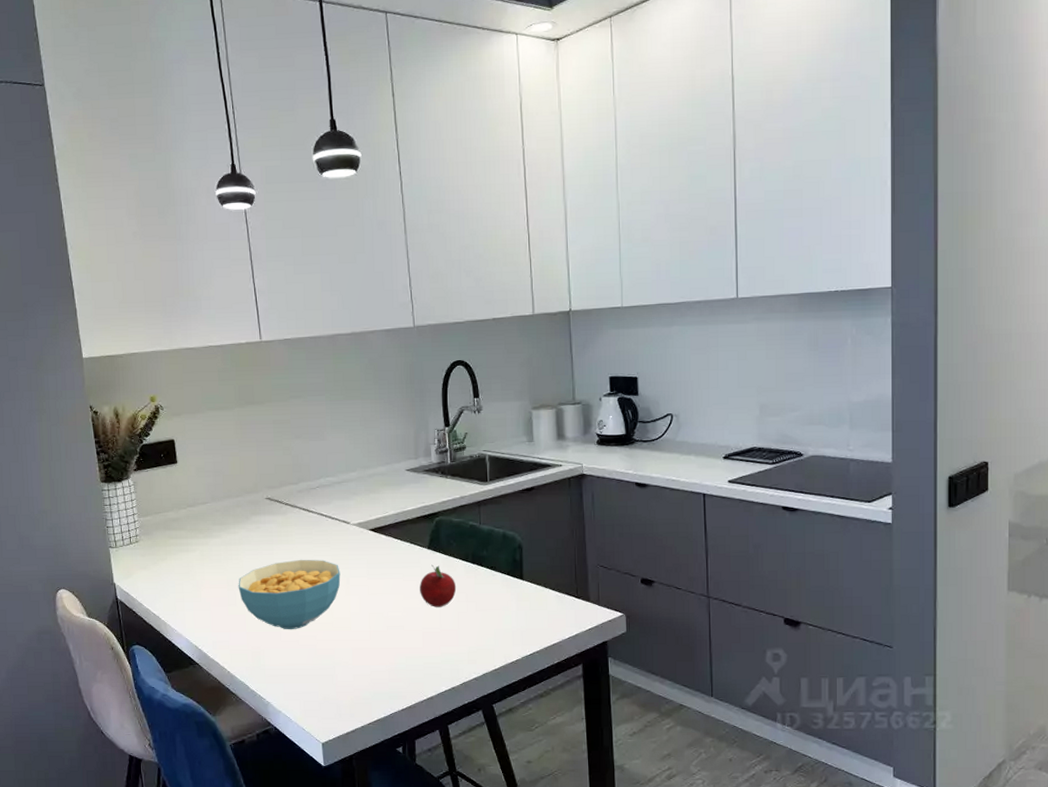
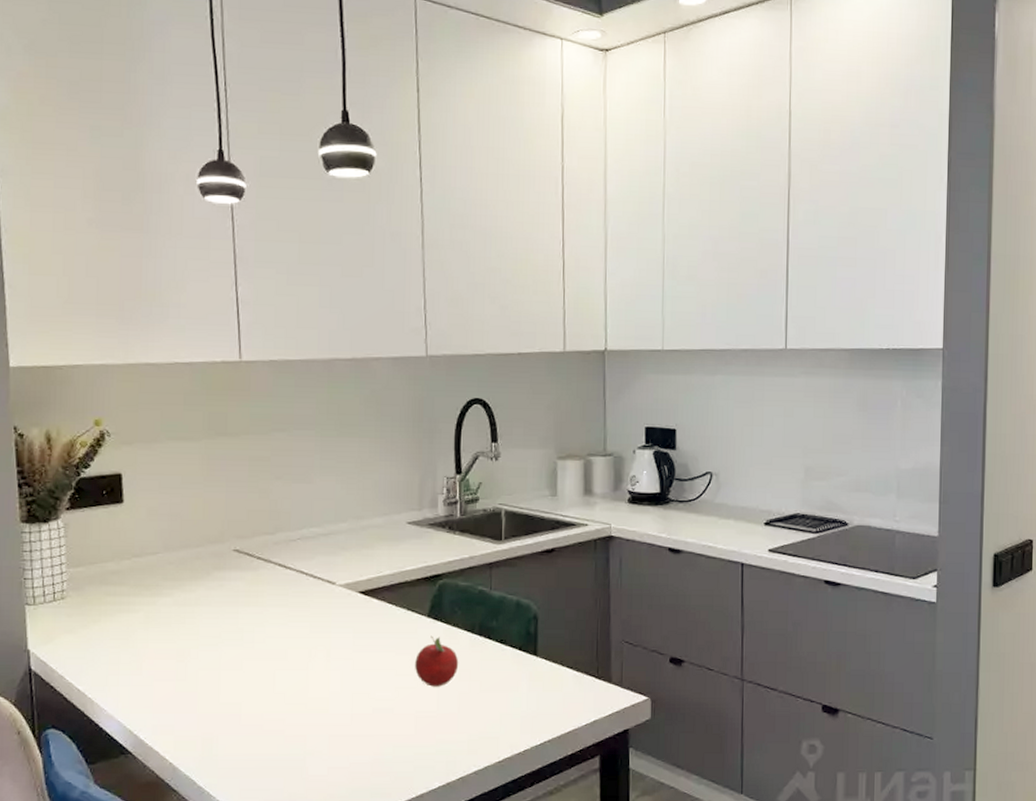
cereal bowl: present [238,559,341,630] -> none [190,625,320,712]

